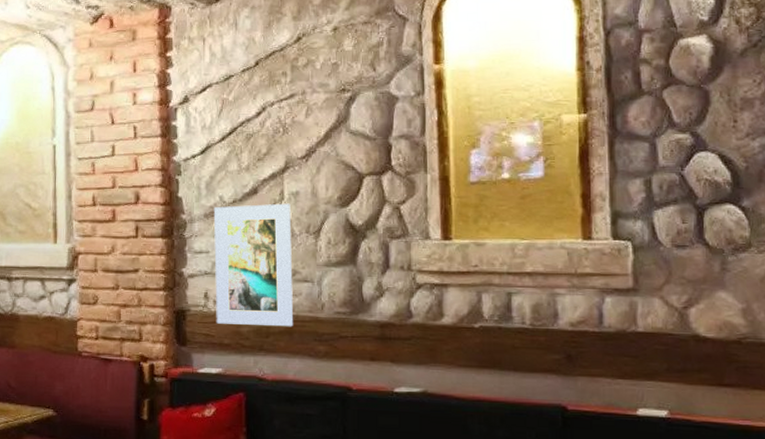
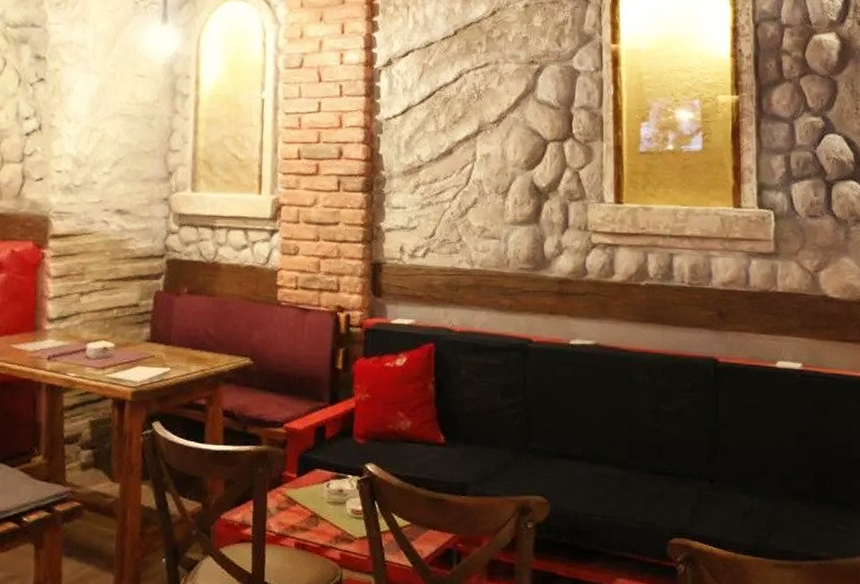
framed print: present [213,203,294,327] -> none [410,164,482,281]

